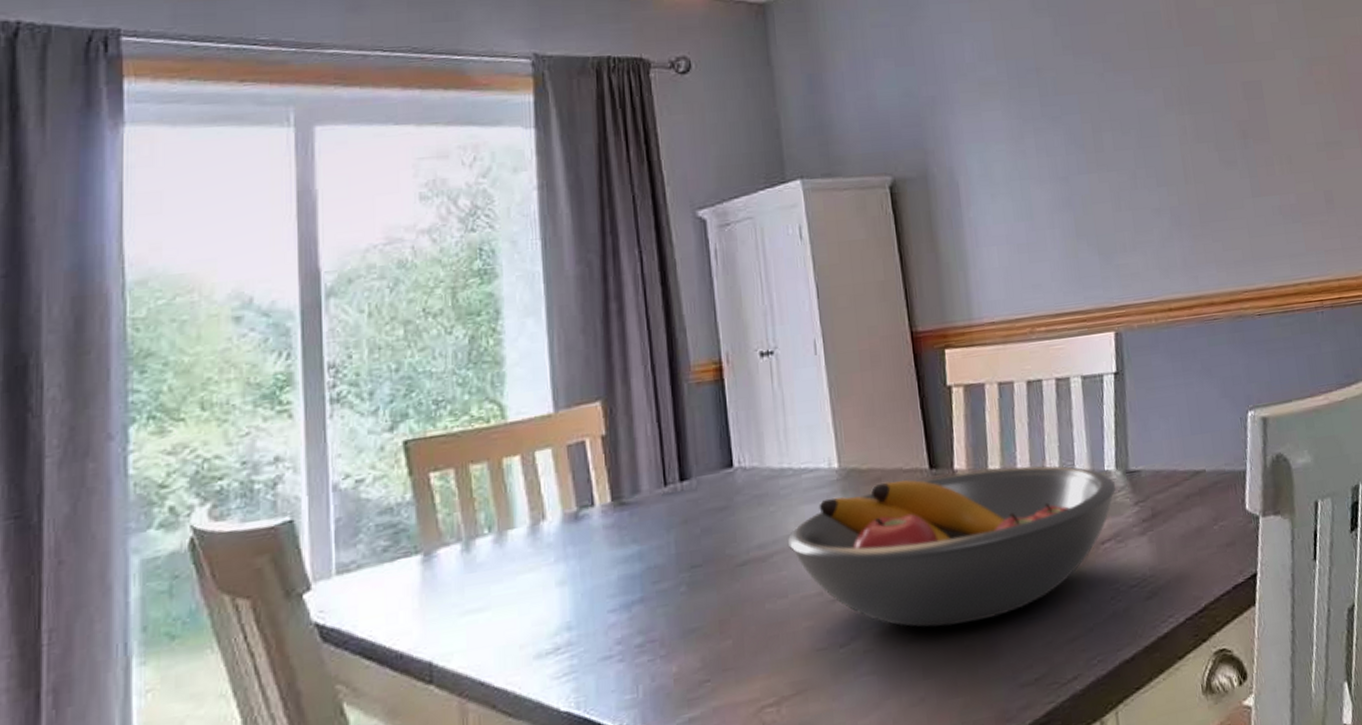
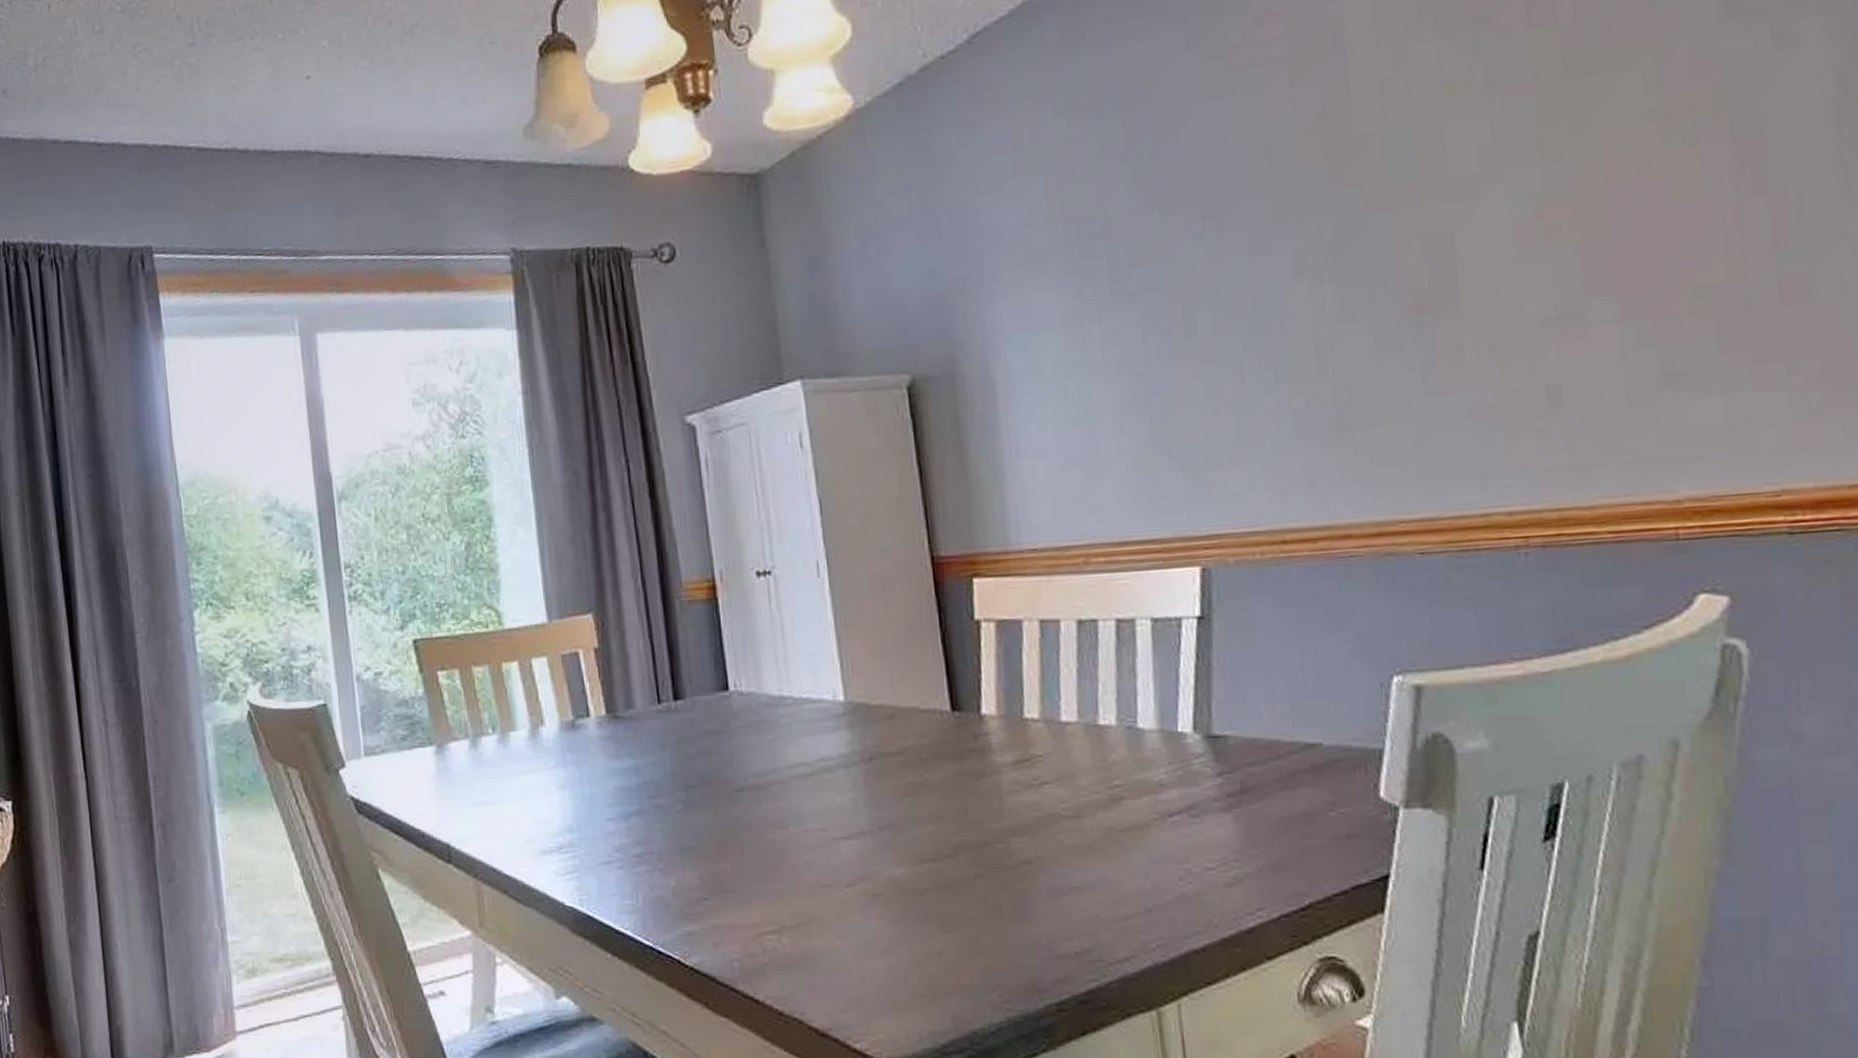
fruit bowl: present [788,465,1117,628] -> none [788,717,1193,883]

